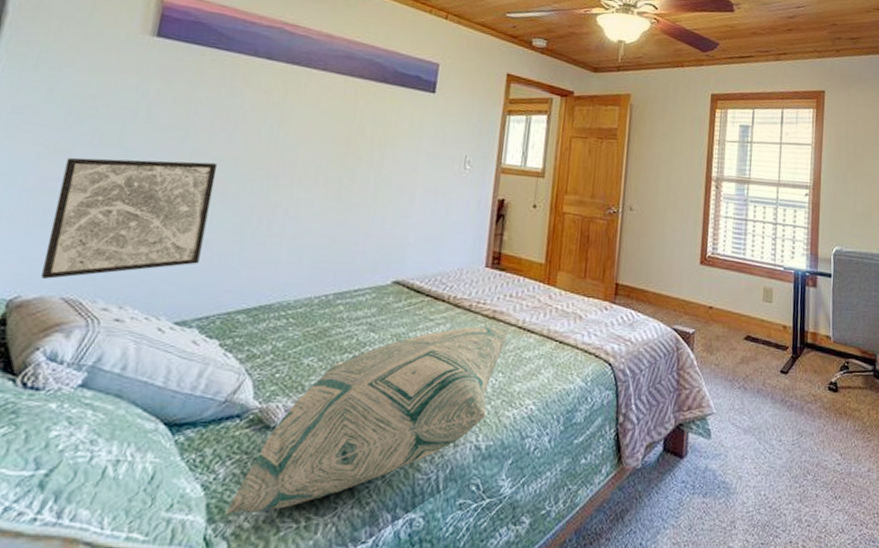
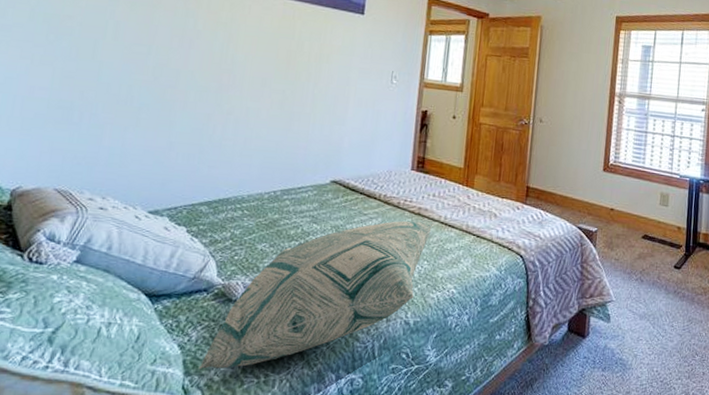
wall art: present [41,157,218,279] -> none [37,70,178,173]

